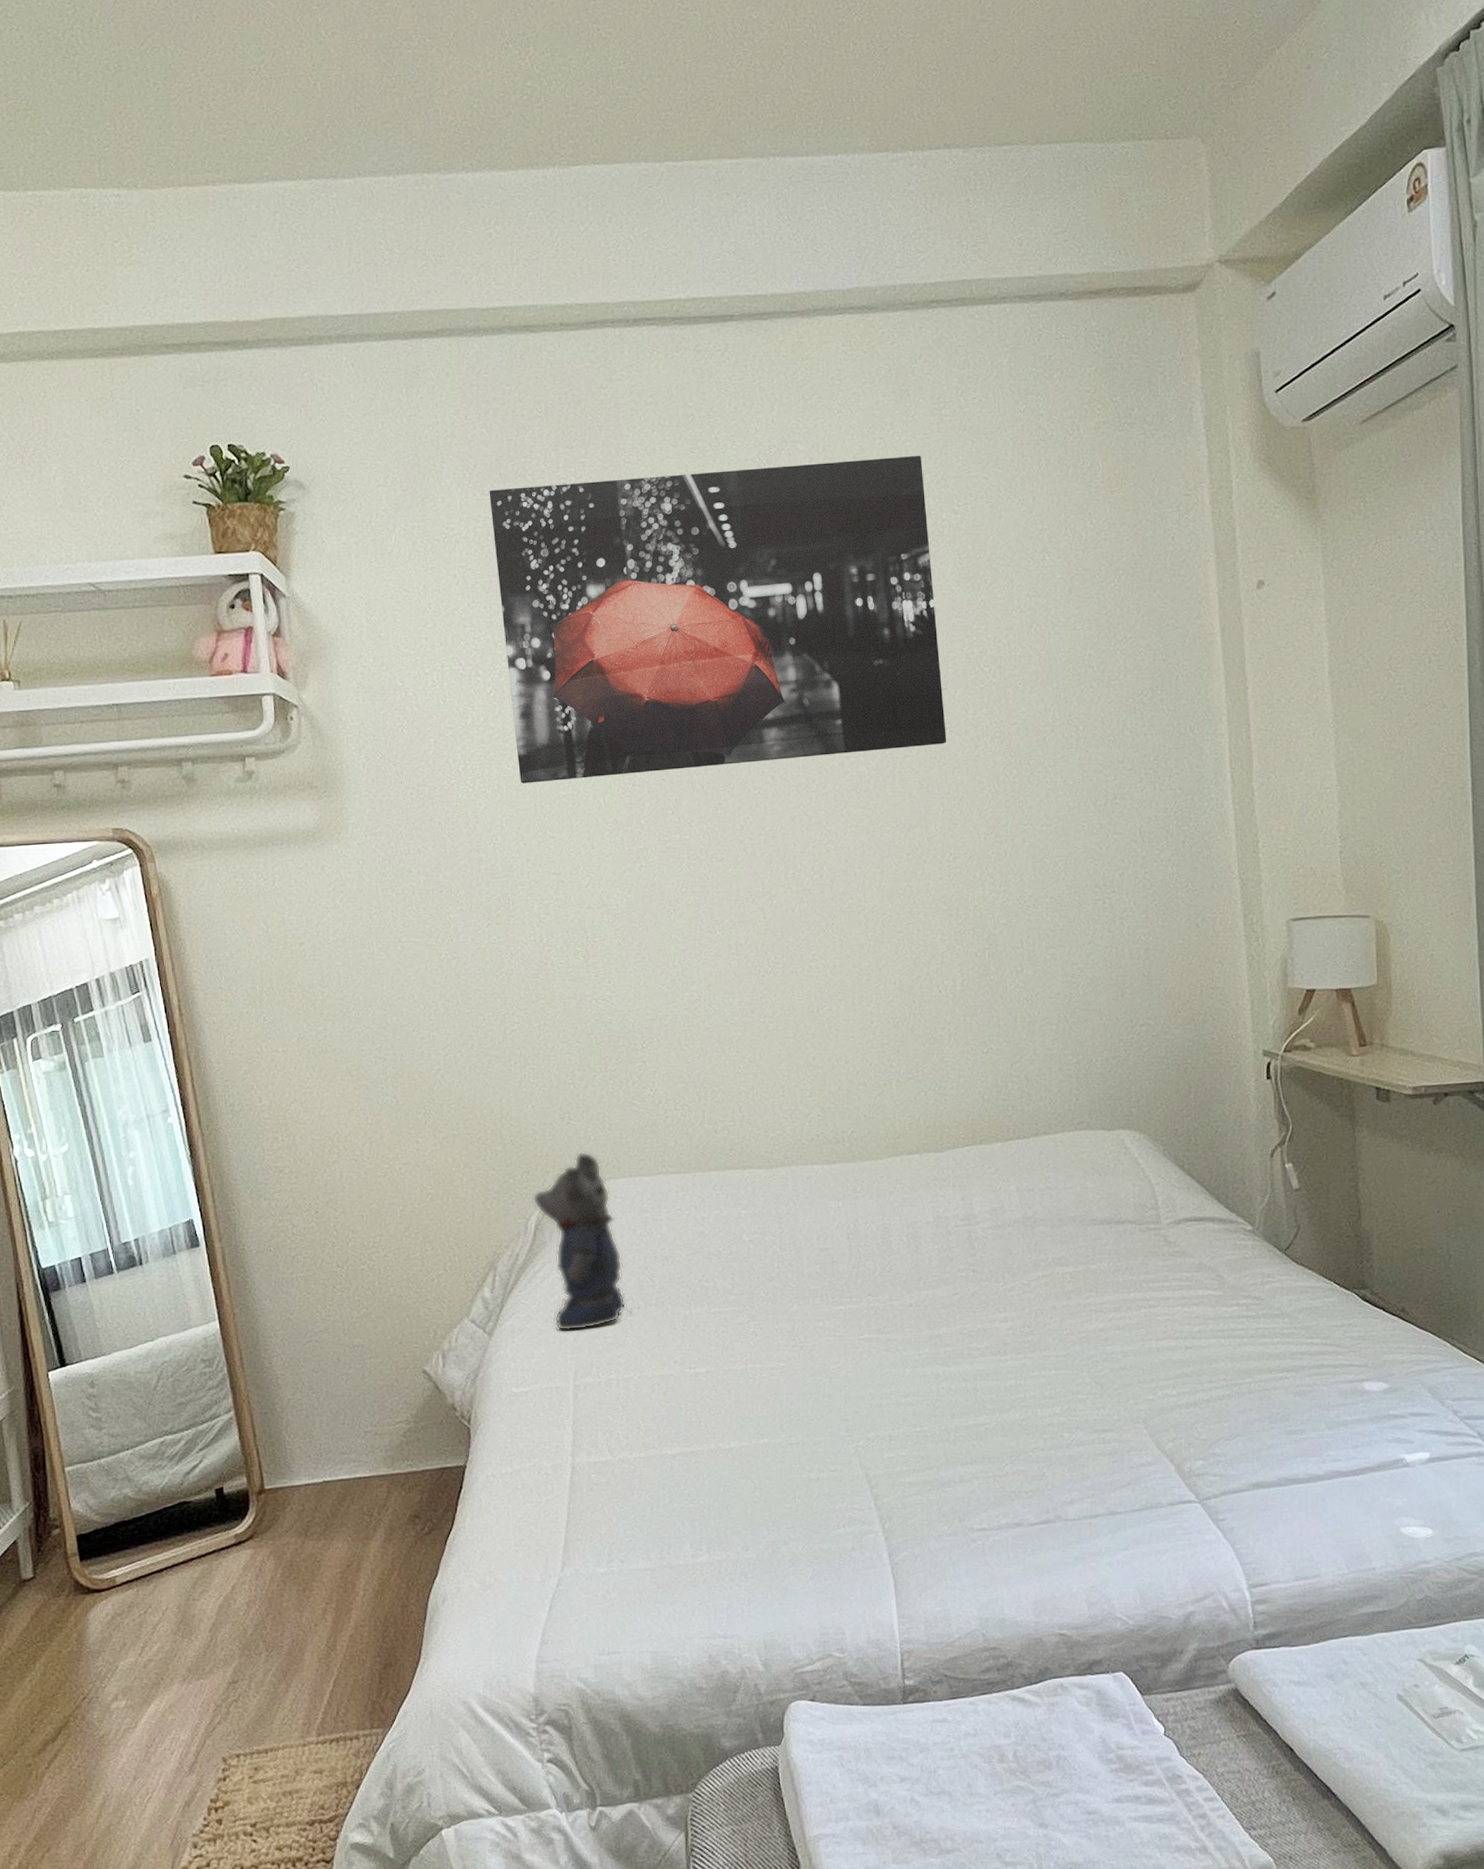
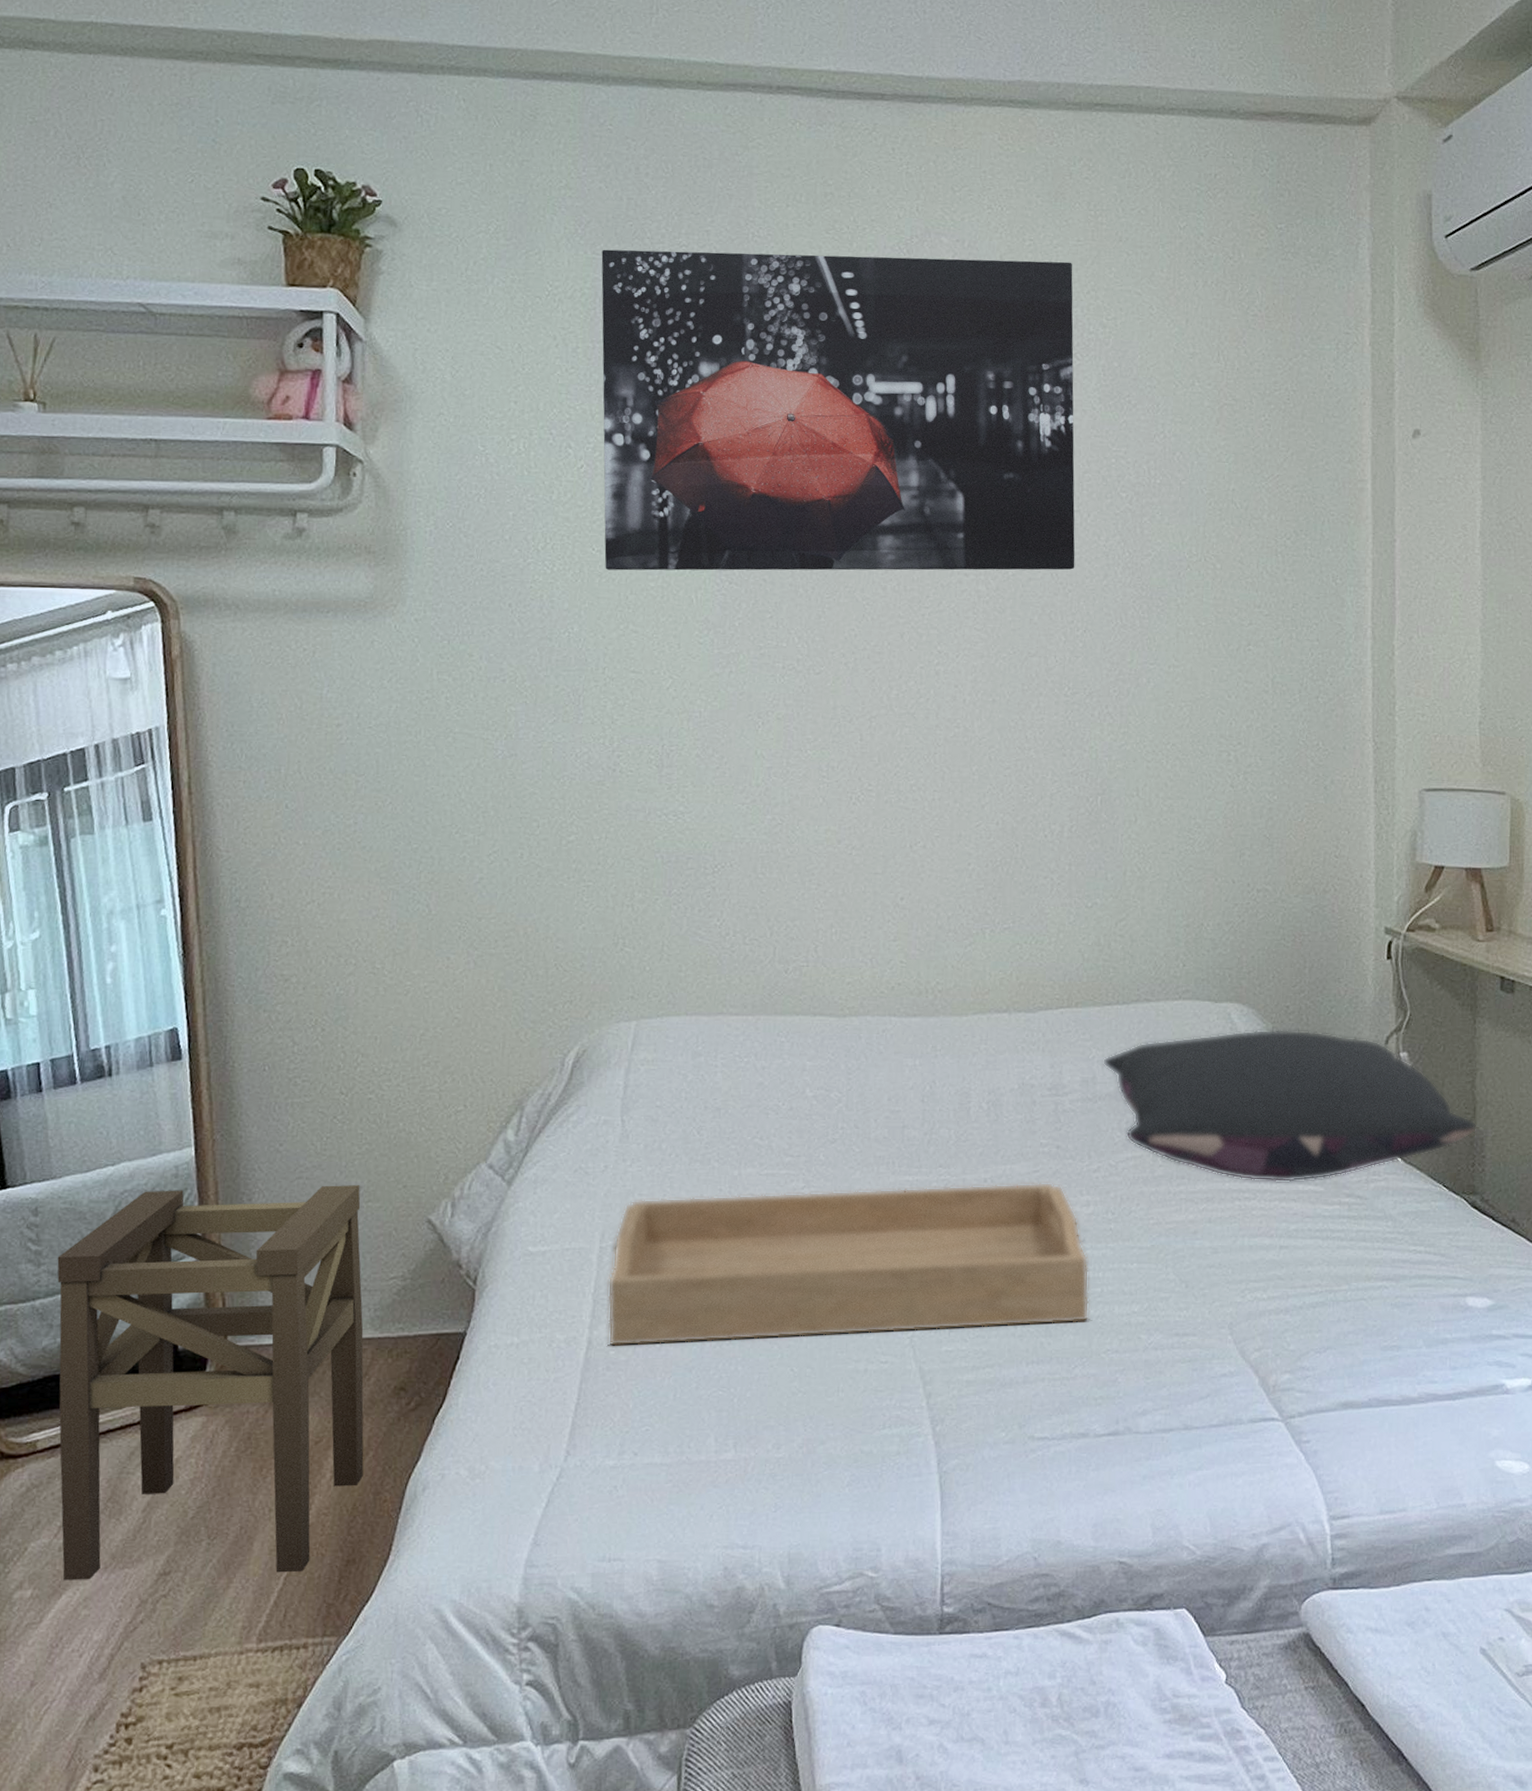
stool: none [115,1344,391,1692] -> present [57,1185,364,1580]
bear: present [532,1151,640,1331] -> none [573,982,683,1185]
serving tray: none [584,1302,1015,1470] -> present [607,1182,1090,1346]
pillow: none [1008,1150,1364,1290] -> present [1102,1029,1478,1183]

